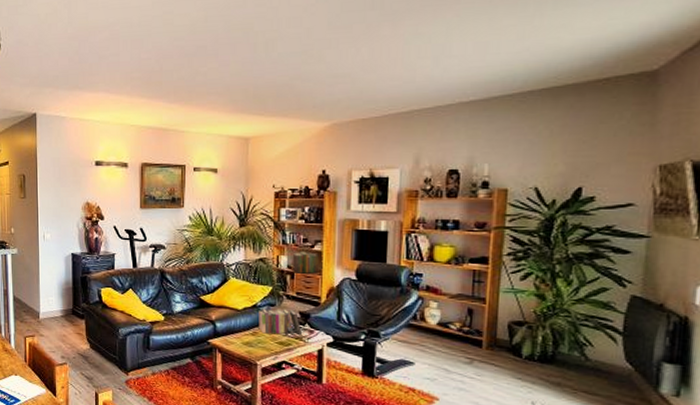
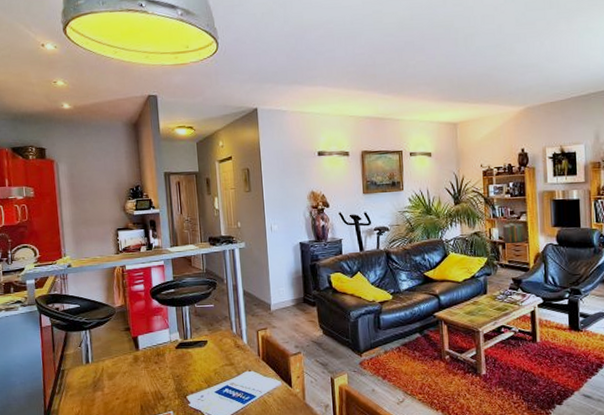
books: present [258,309,302,336] -> none [477,277,516,302]

